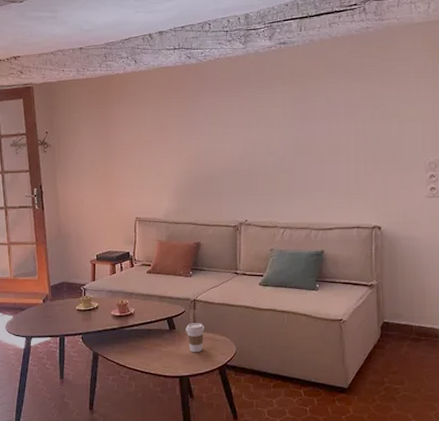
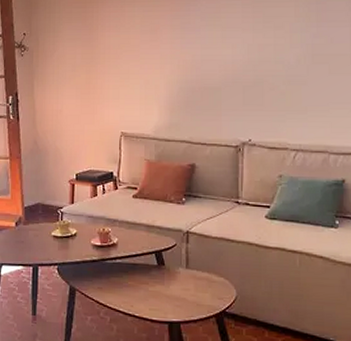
coffee cup: present [185,323,205,353] -> none [176,259,199,295]

